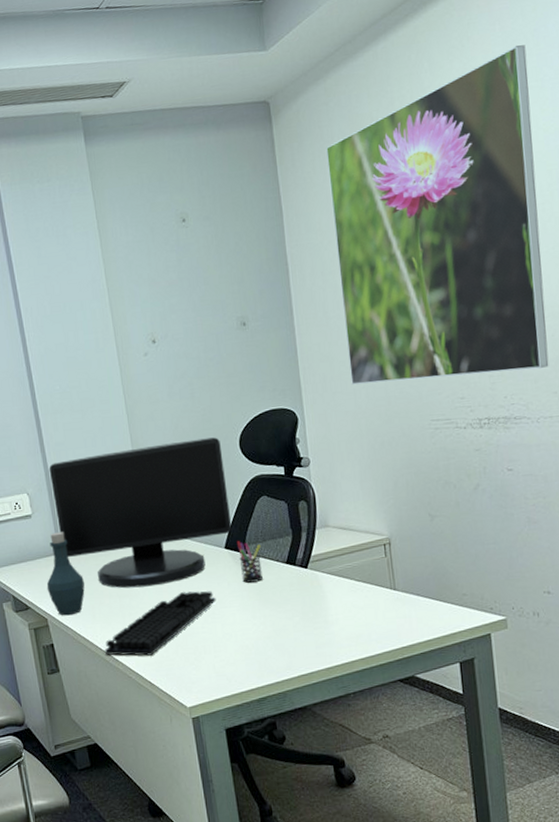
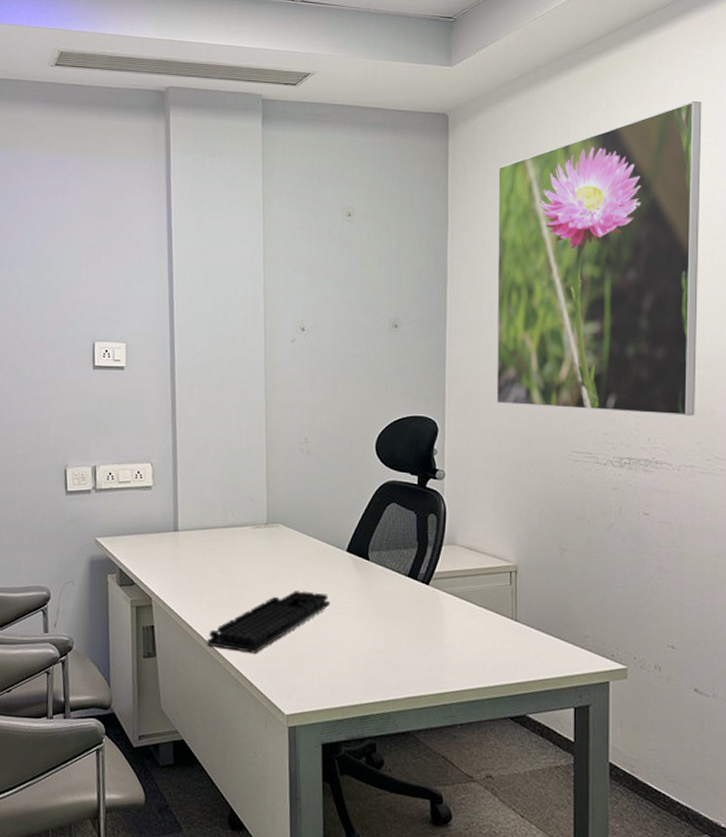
bottle: present [46,532,85,616] -> none [156,508,196,598]
monitor: present [49,437,232,589] -> none [177,434,357,580]
pen holder: present [236,541,263,583] -> none [359,546,384,592]

